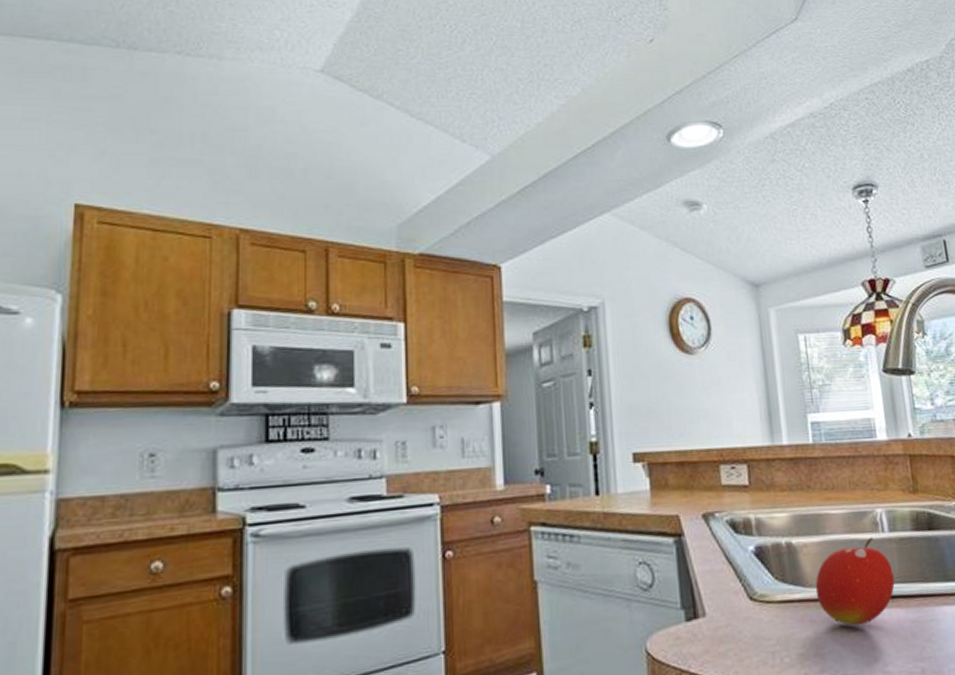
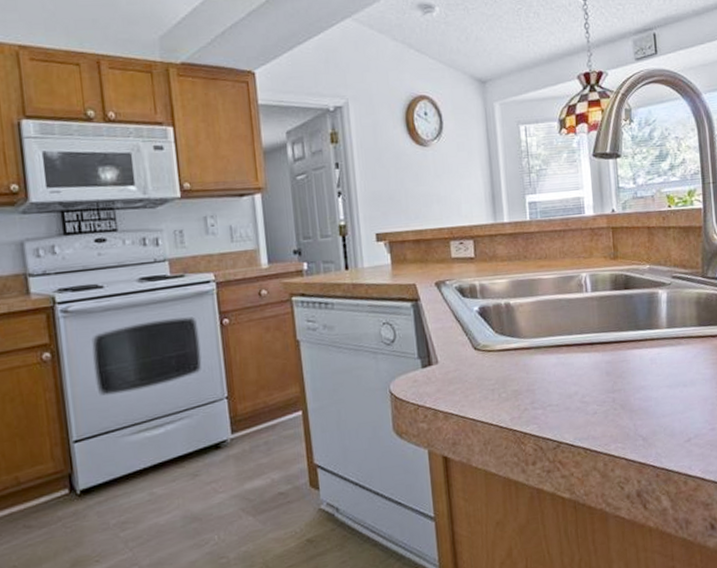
fruit: present [815,537,895,626] -> none [528,296,594,367]

